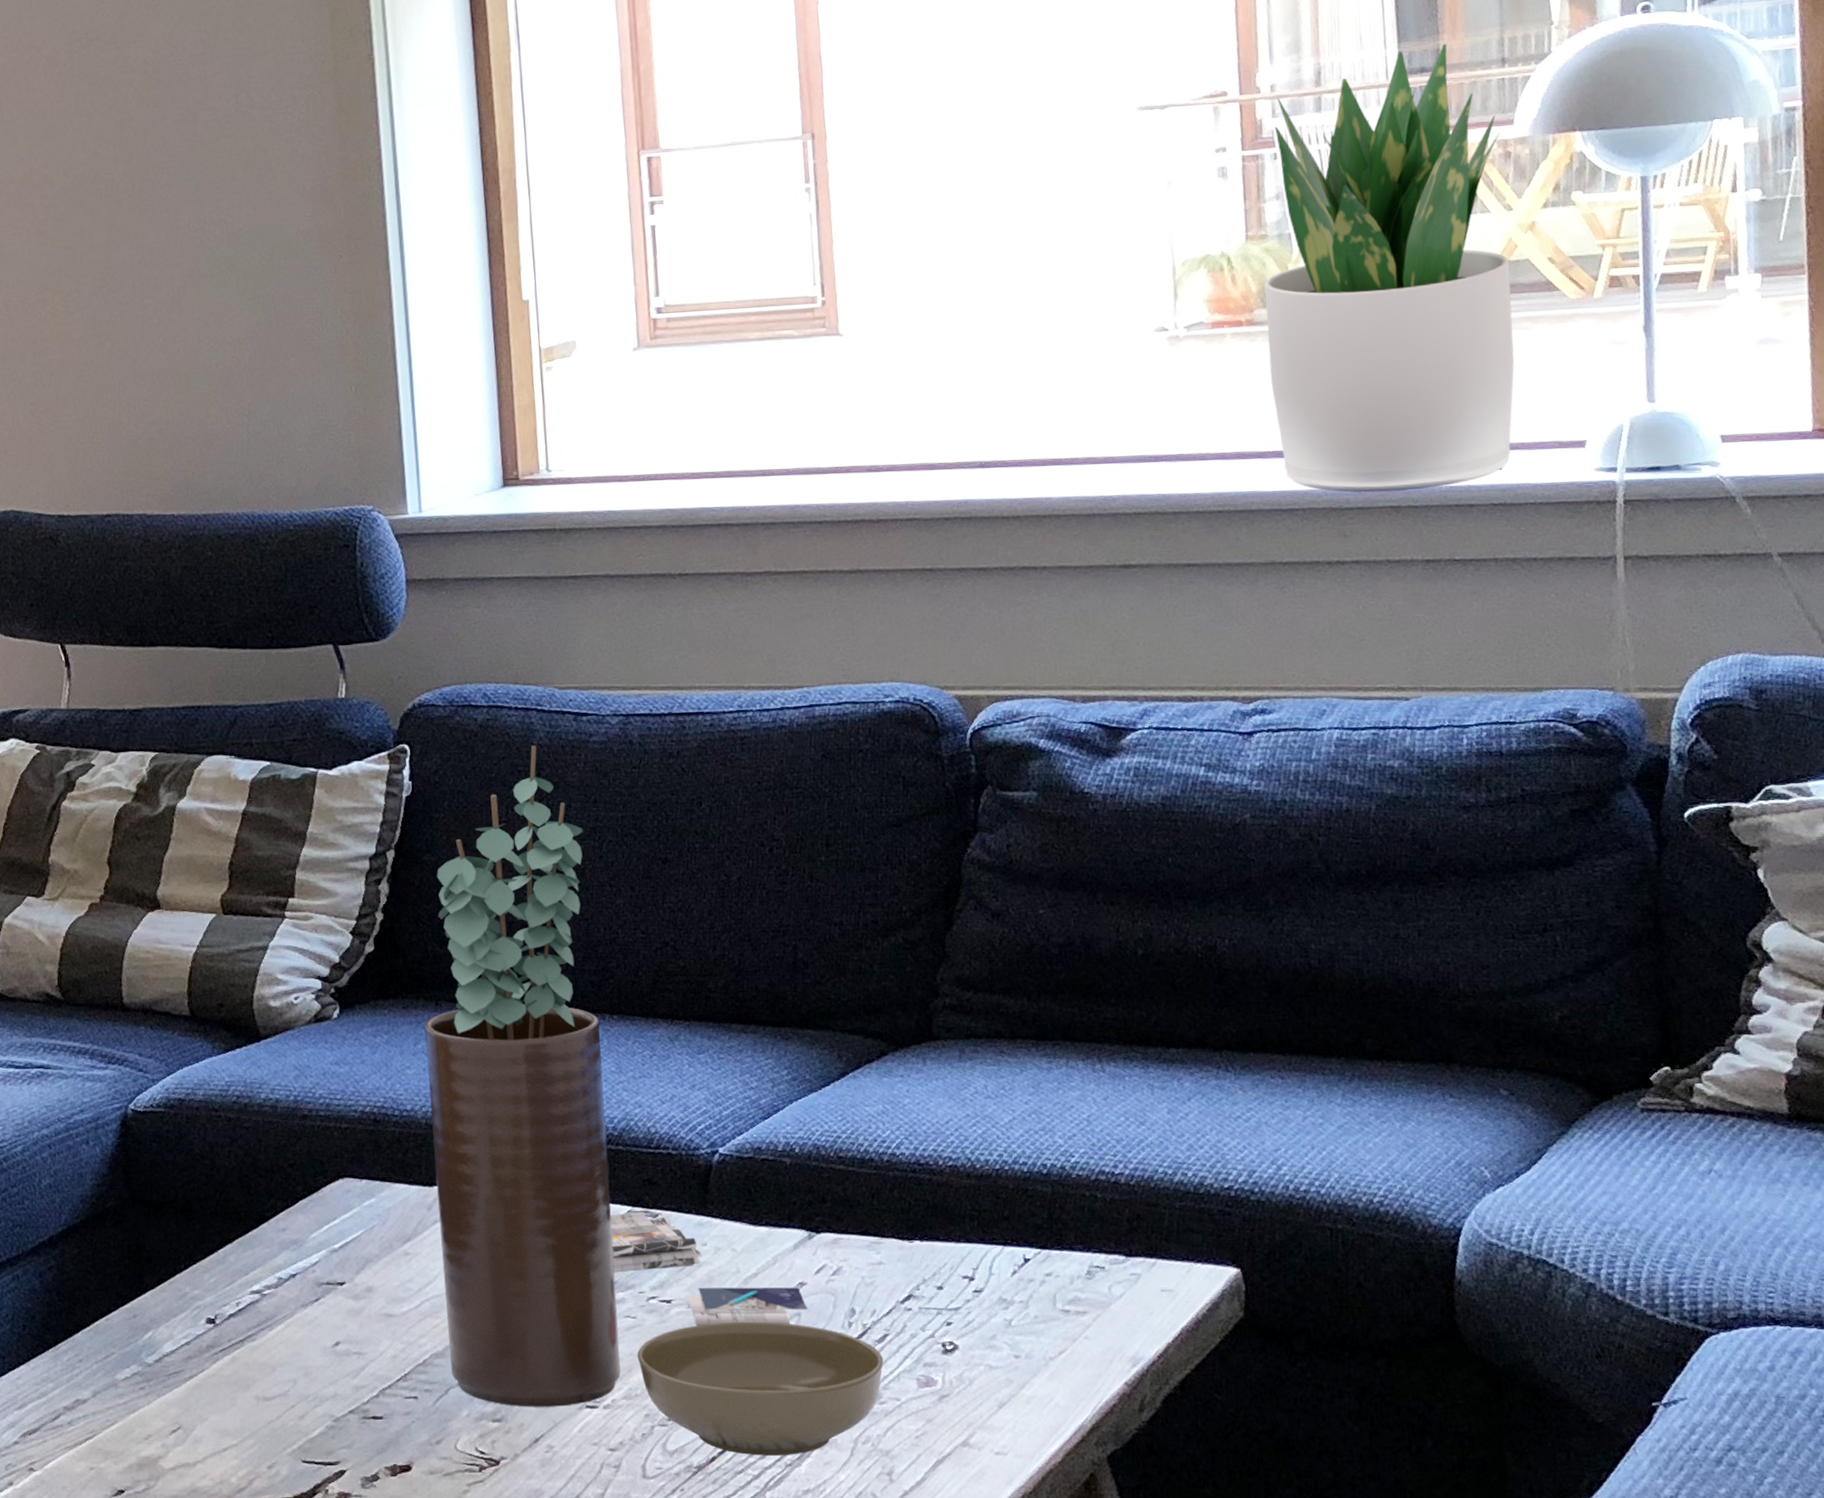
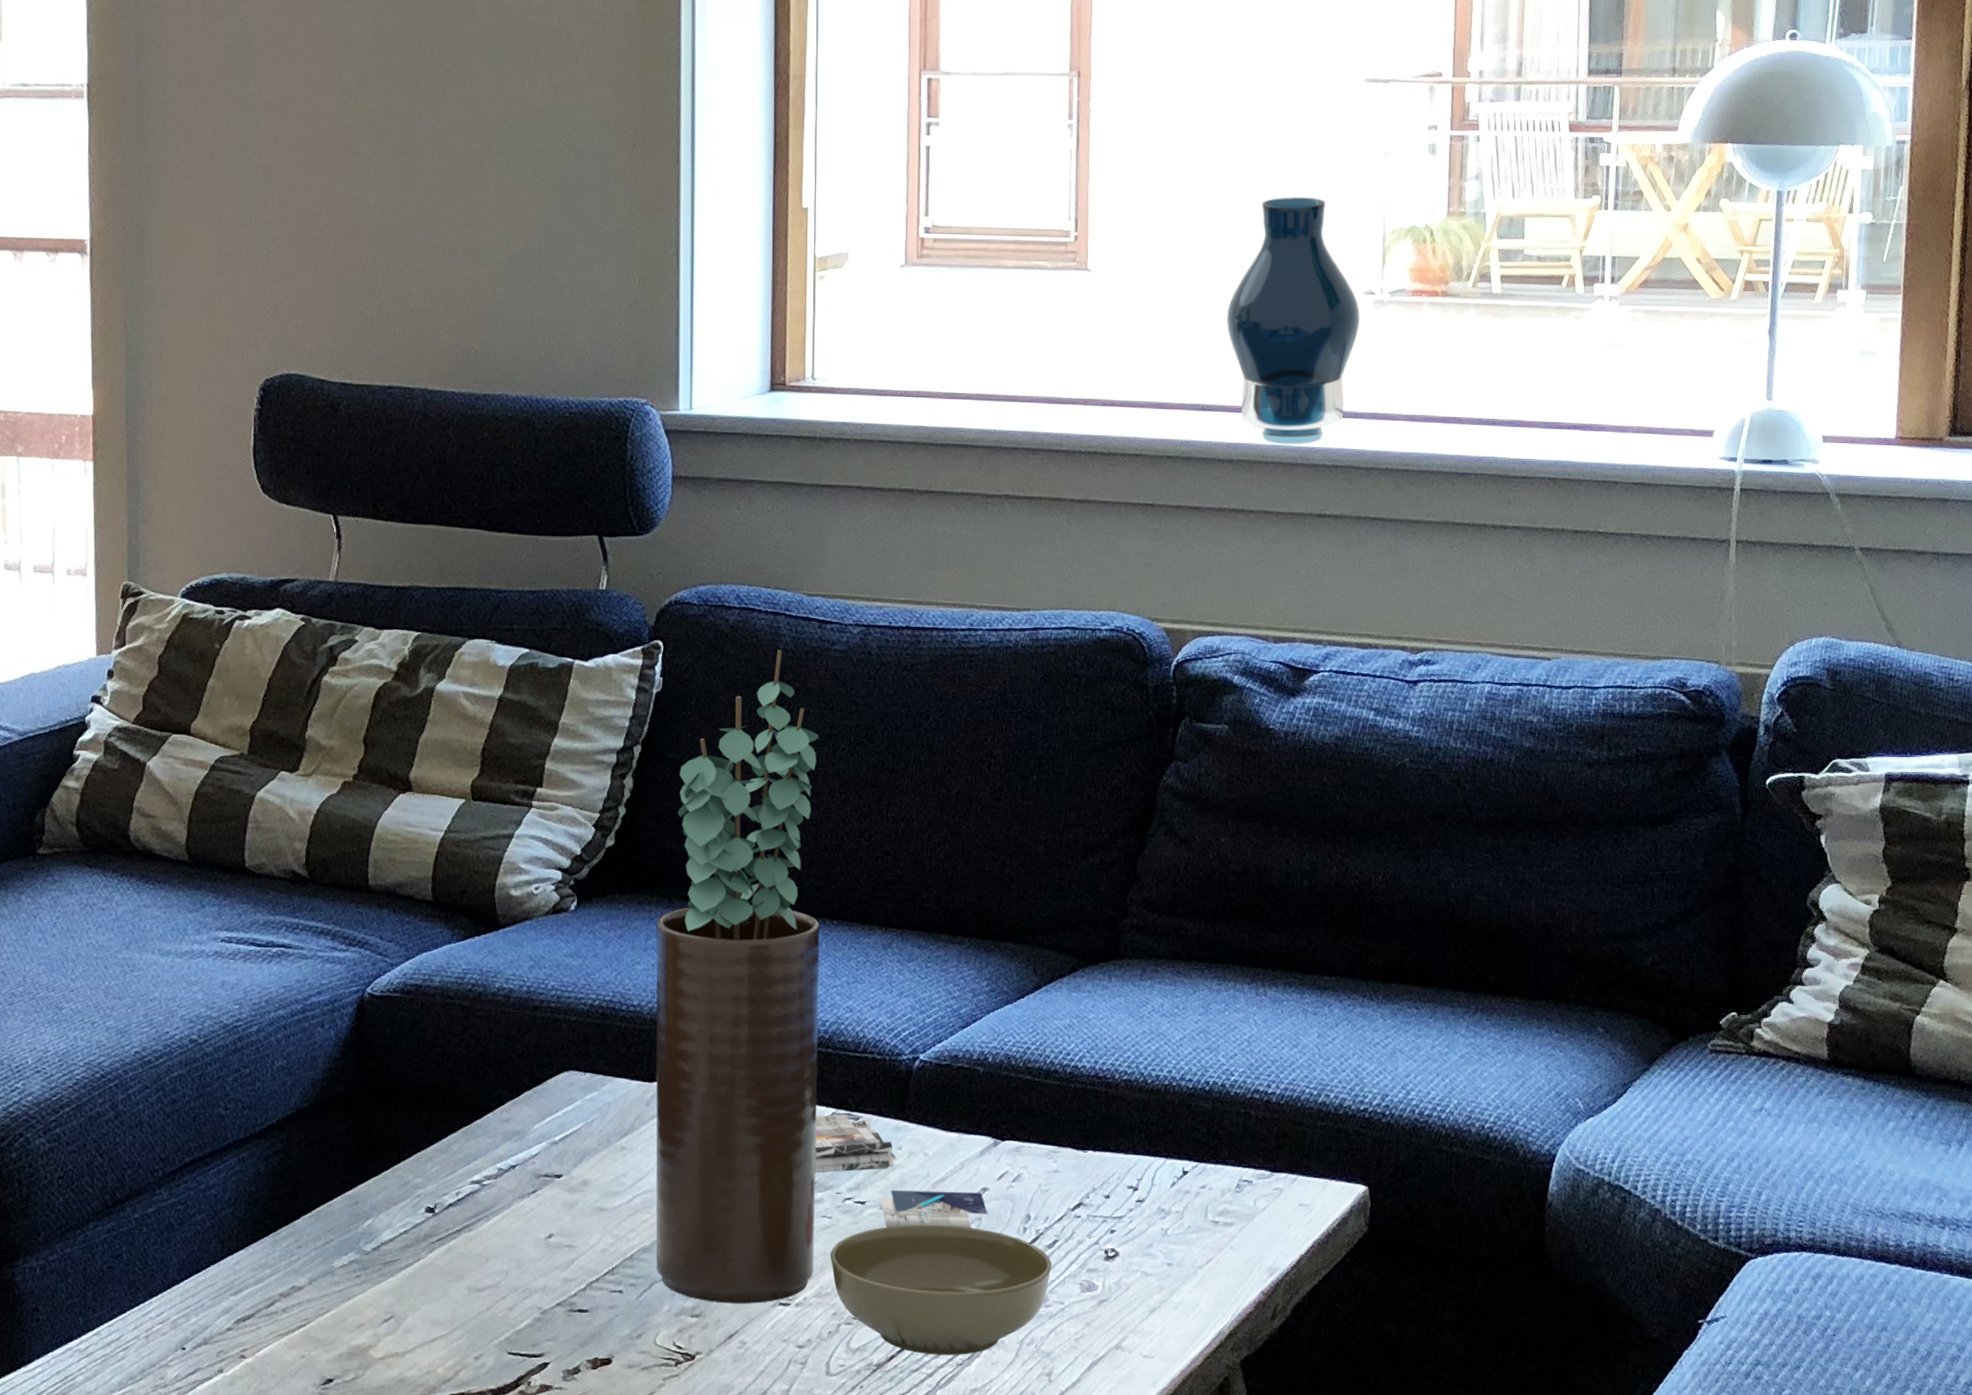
vase: none [999,236,1154,496] -> present [1227,197,1360,445]
planter: present [1264,43,1515,493] -> none [1458,49,1666,464]

